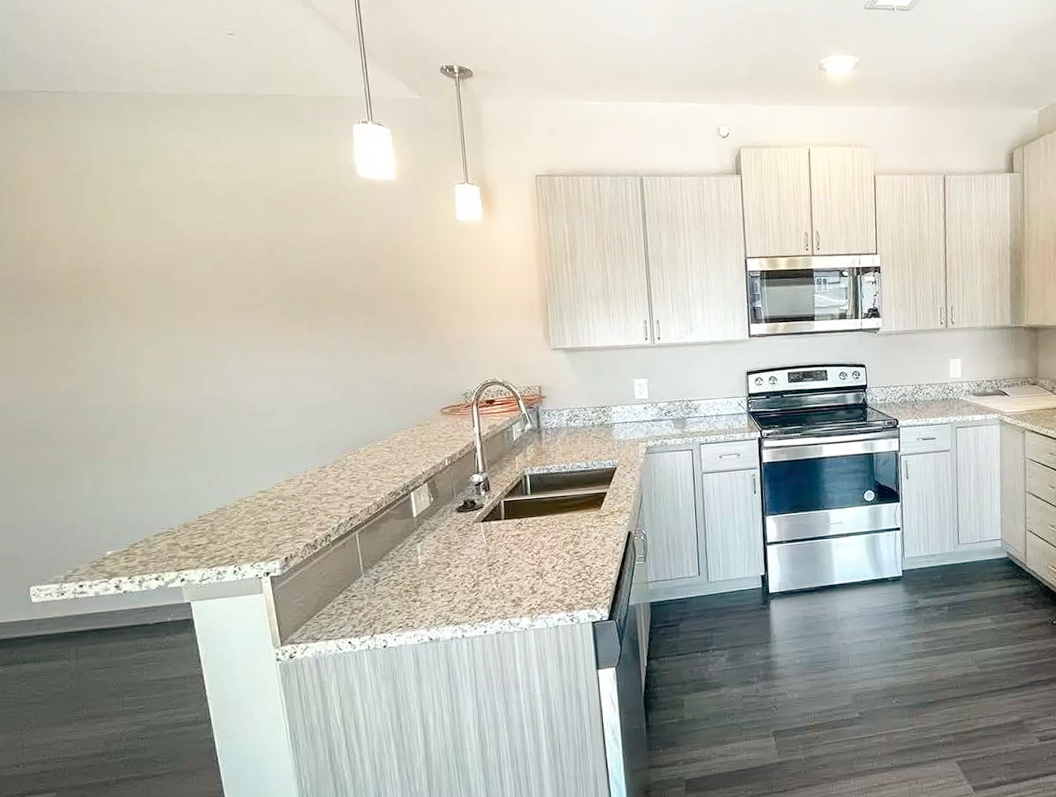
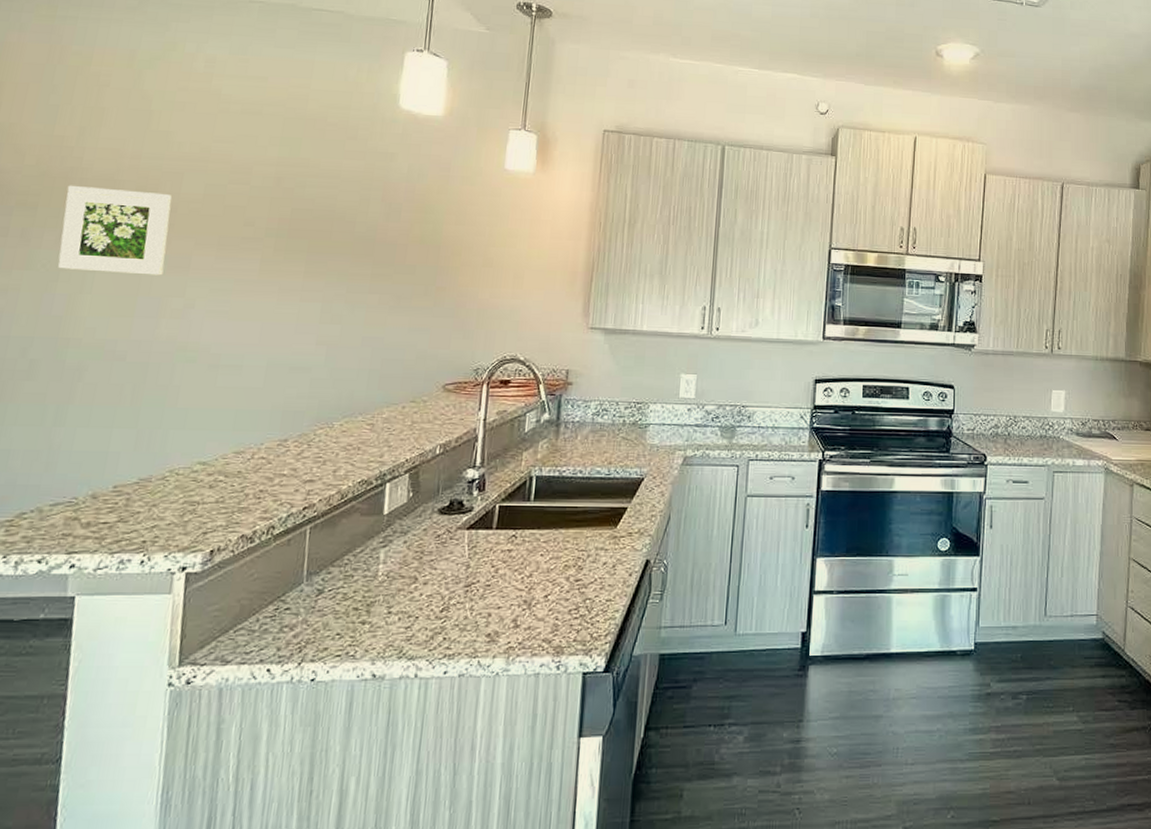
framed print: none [100,275,195,348] -> present [58,185,172,276]

